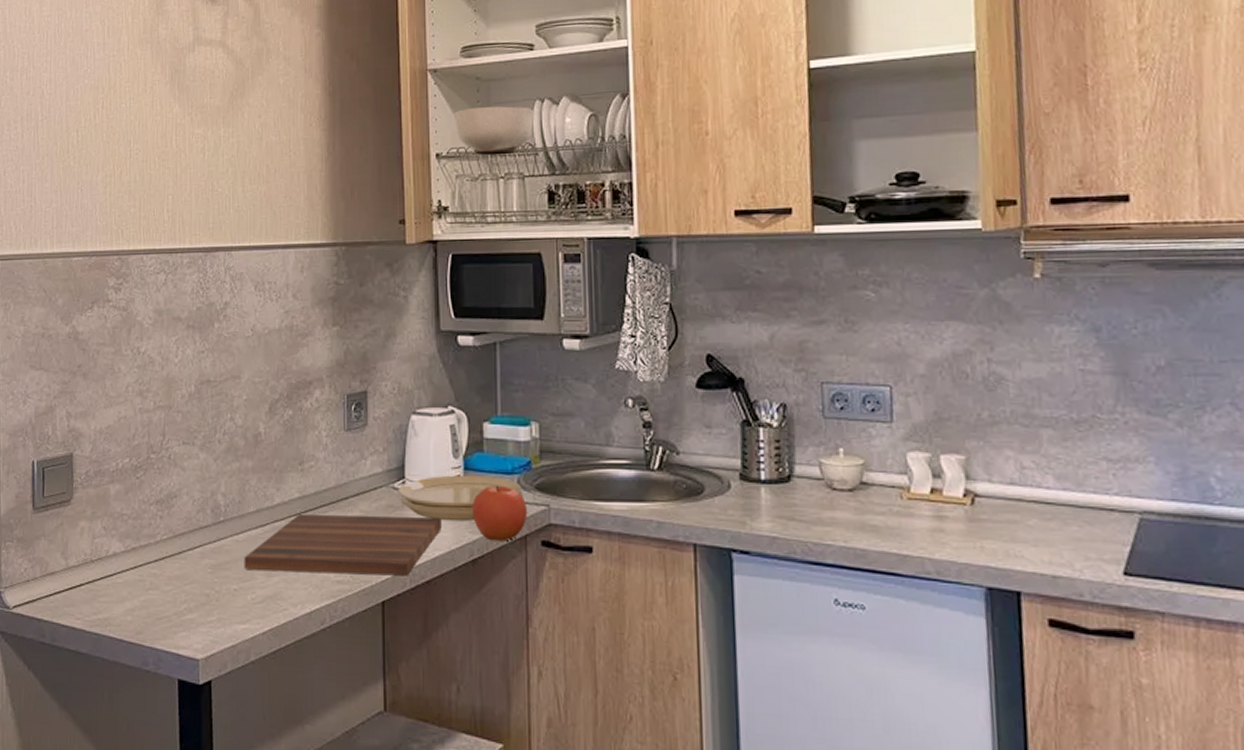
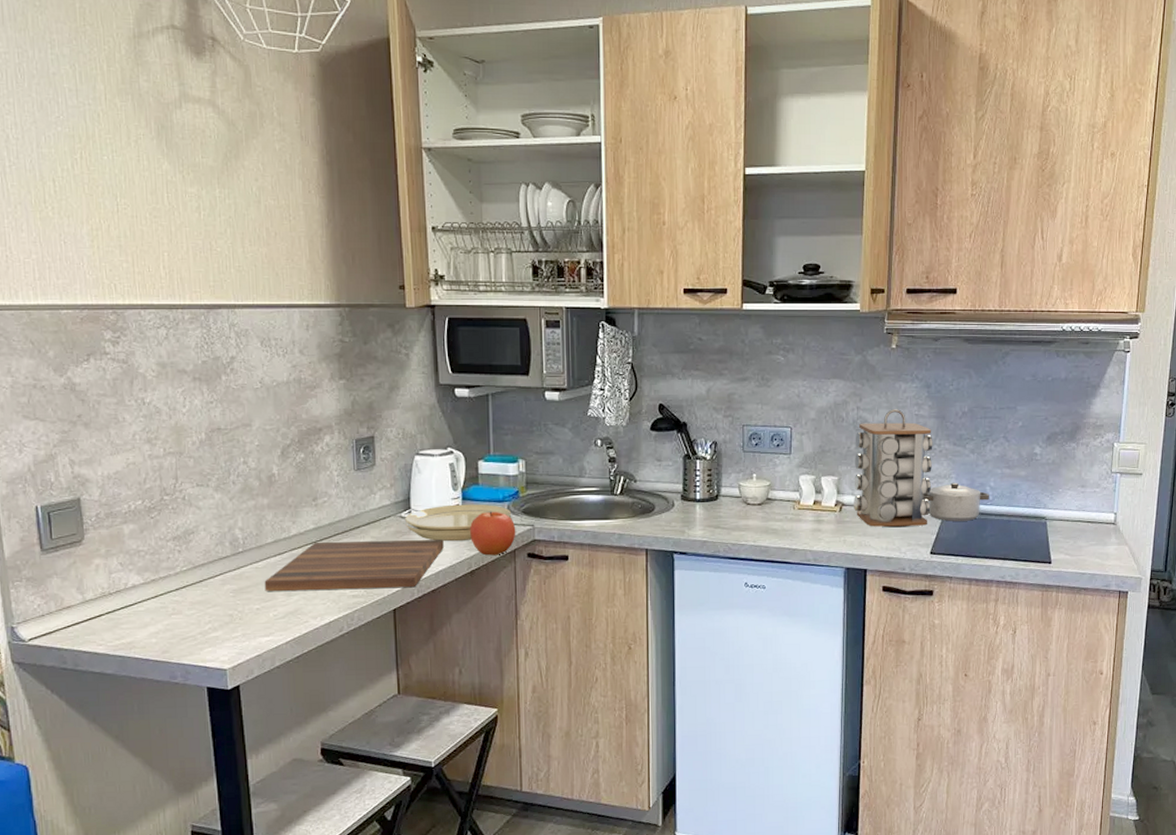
bowl: present [453,106,535,156] -> none [447,186,521,232]
spice rack: none [987,362,1118,533] -> present [854,409,933,528]
cooking pot: none [1102,469,1217,528] -> present [923,482,989,521]

